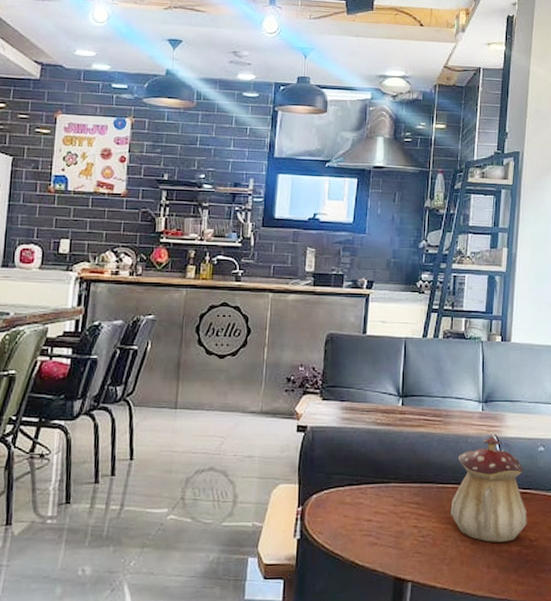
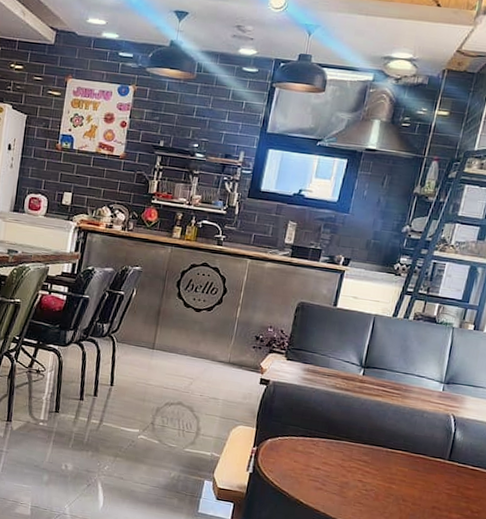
teapot: present [450,437,527,542] -> none [396,415,477,509]

